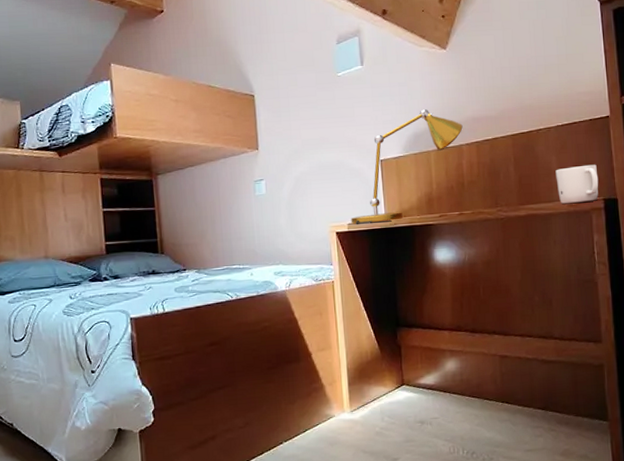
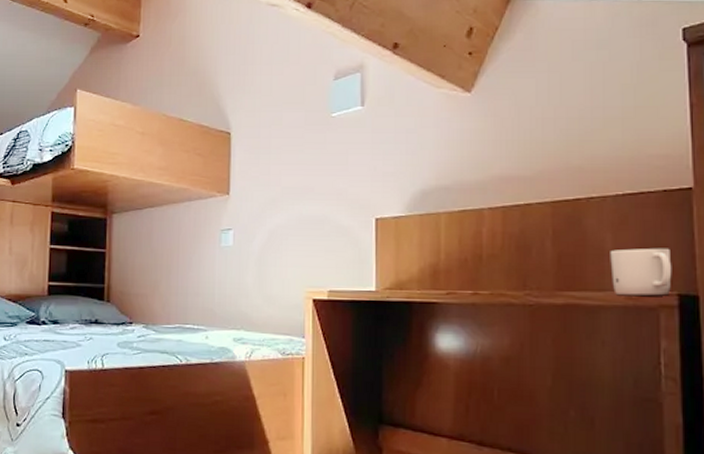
desk lamp: present [351,109,463,225] -> none [332,162,486,294]

